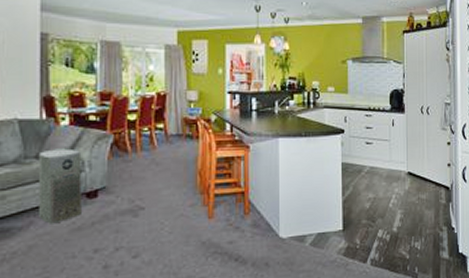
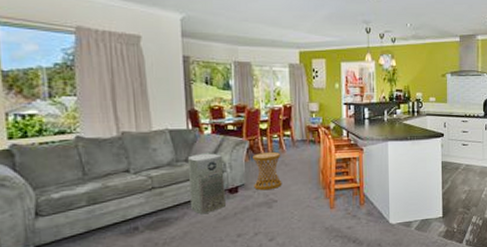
side table: none [117,147,152,196] -> present [253,151,282,191]

